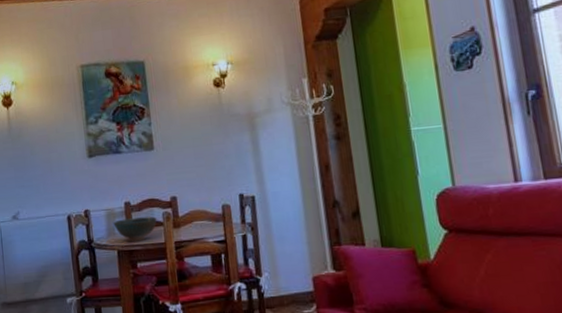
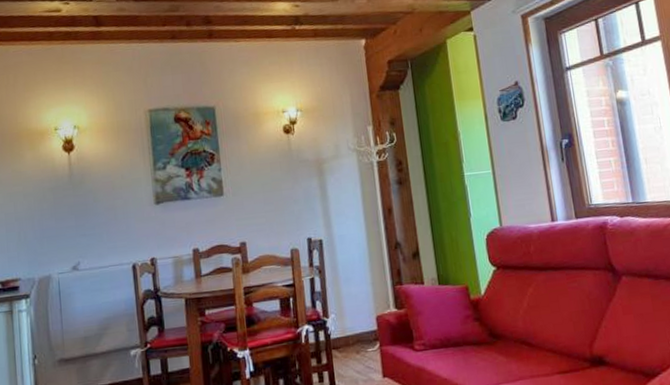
bowl: present [113,216,157,242] -> none [181,263,226,289]

